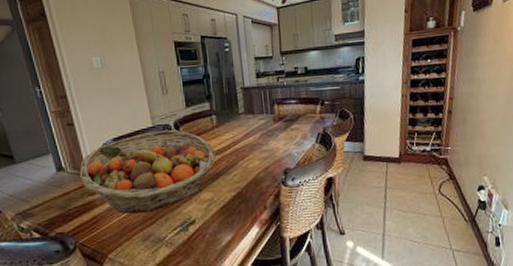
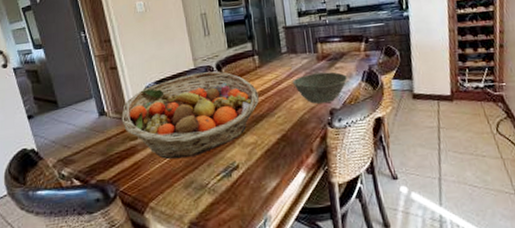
bowl: none [248,133,303,163] -> present [292,71,348,104]

